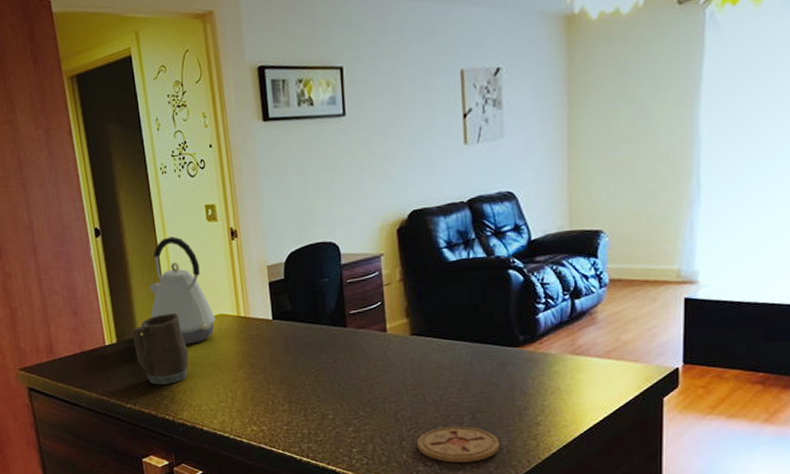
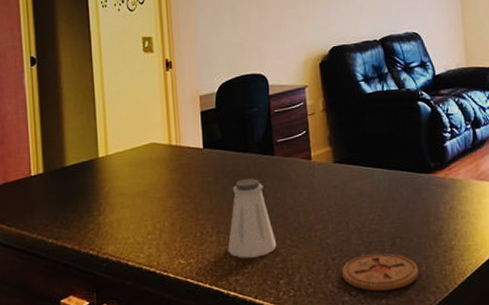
mug: present [132,313,189,385] -> none [60,142,117,217]
kettle: present [149,236,216,345] -> none [81,66,147,175]
saltshaker: none [300,350,350,427] -> present [228,178,277,258]

